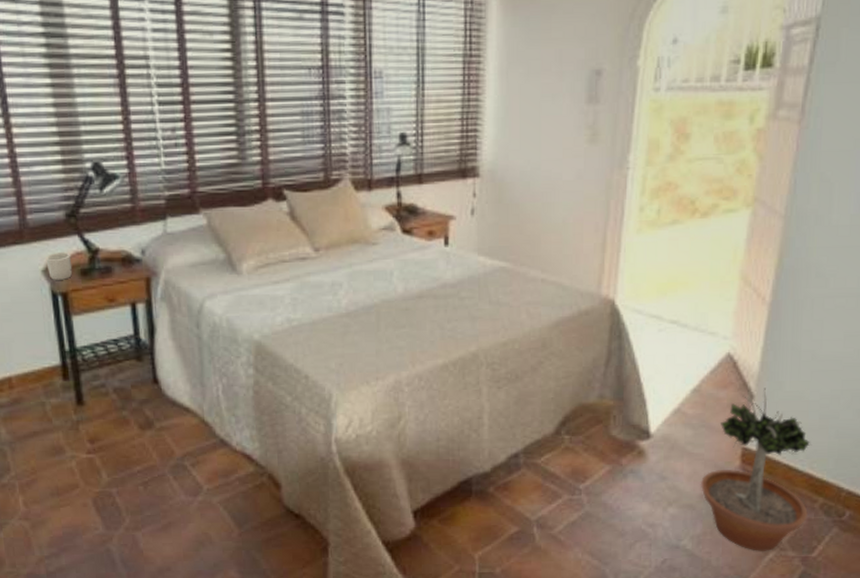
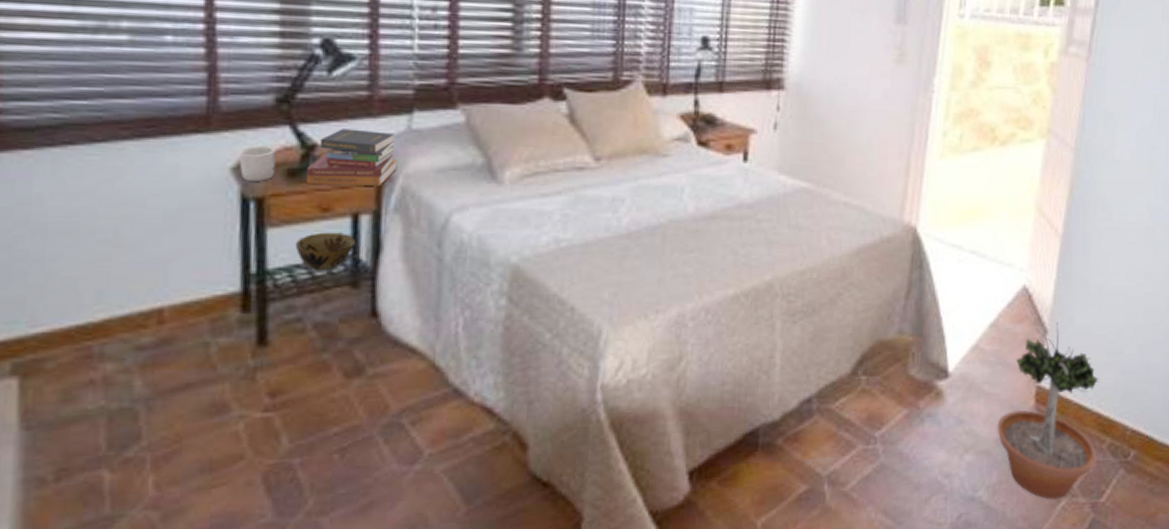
woven basket: none [93,318,136,349] -> present [295,232,355,271]
books: none [95,235,160,281] -> present [307,129,398,187]

